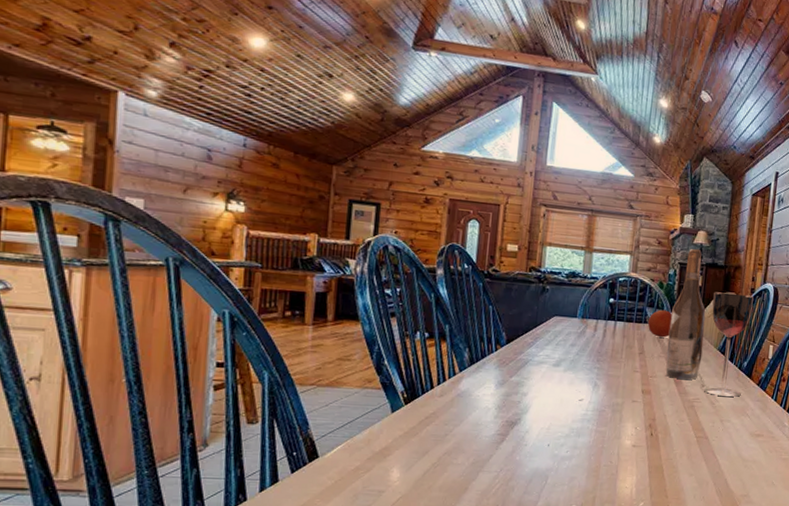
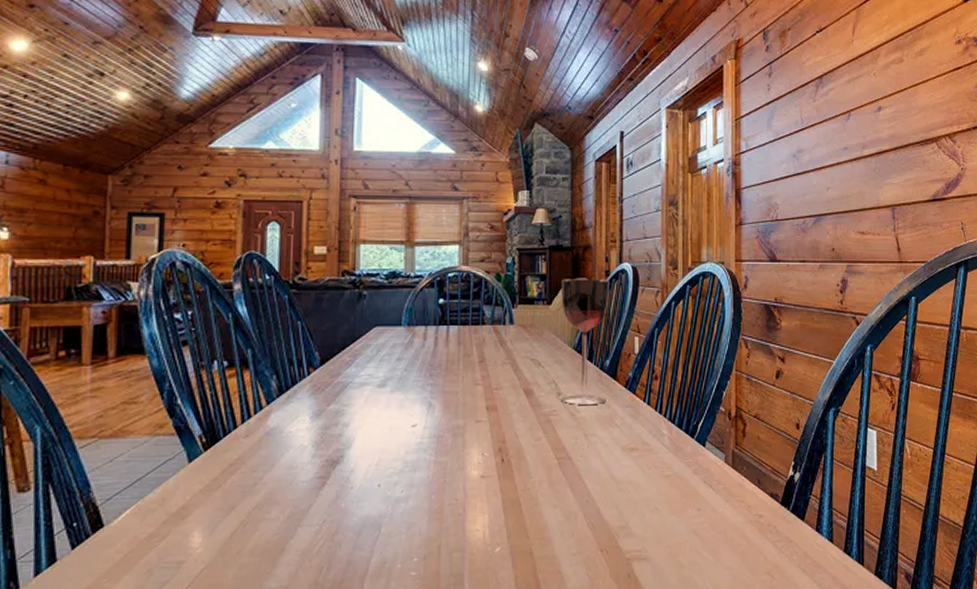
fruit: present [647,309,672,338] -> none [486,306,514,340]
wine bottle: present [665,248,706,380] -> none [511,230,555,388]

